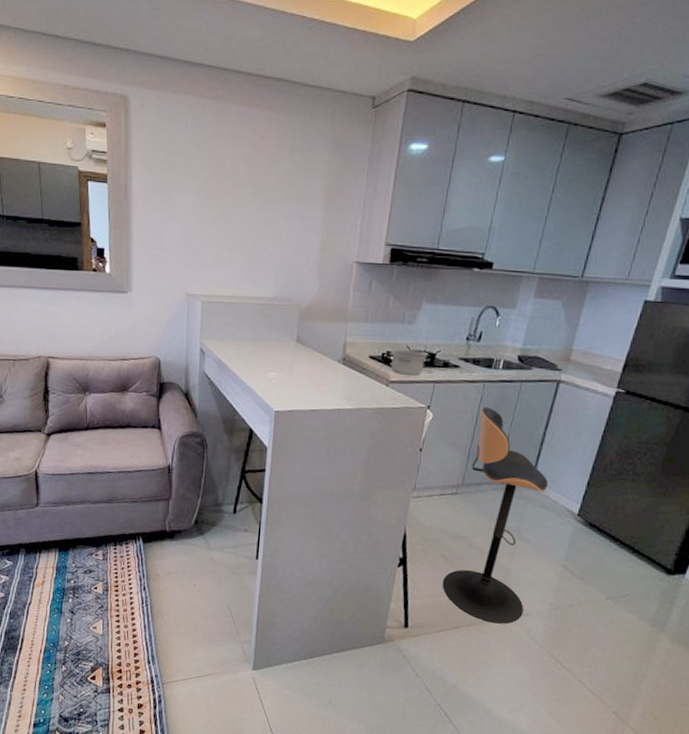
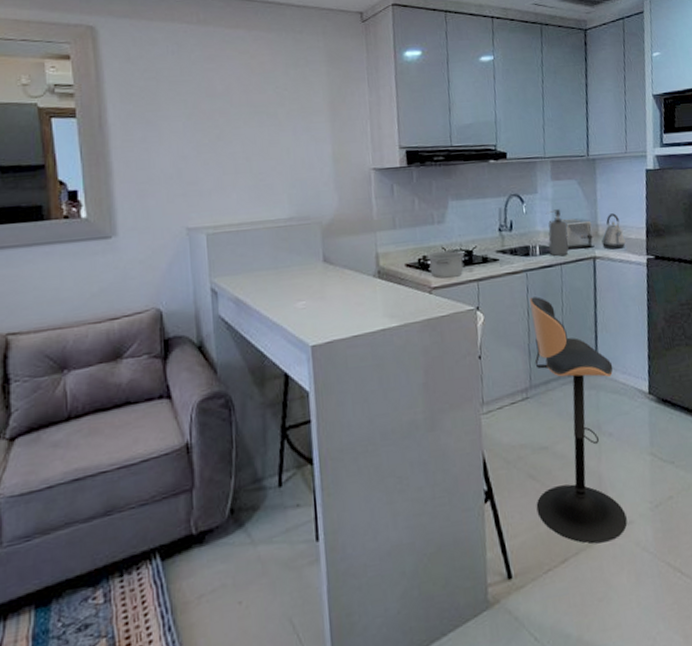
soap dispenser: none [512,327,540,375] -> present [545,209,569,257]
toaster: none [519,337,567,371] -> present [548,218,593,250]
kettle: none [571,340,598,377] -> present [601,213,626,250]

